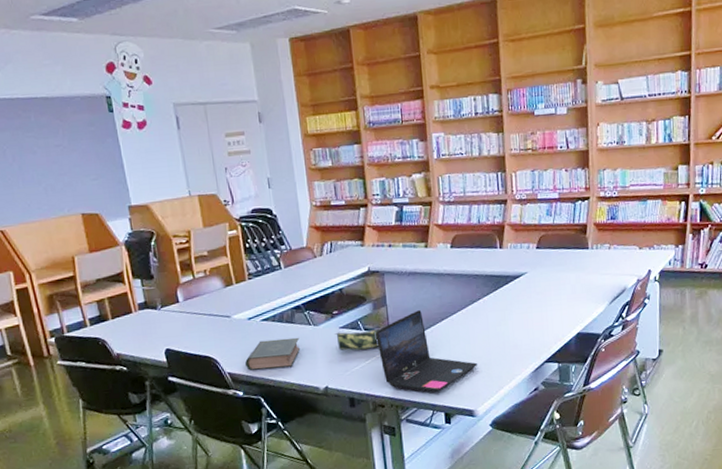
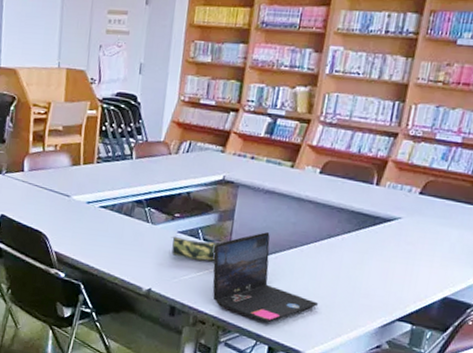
book: present [245,337,300,370] -> none [74,227,134,260]

